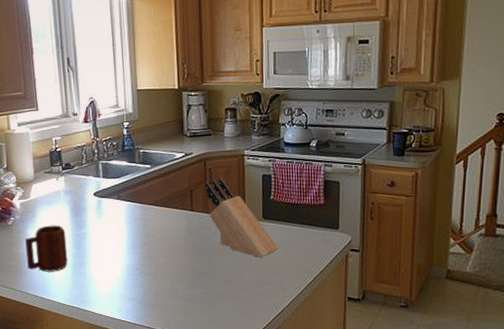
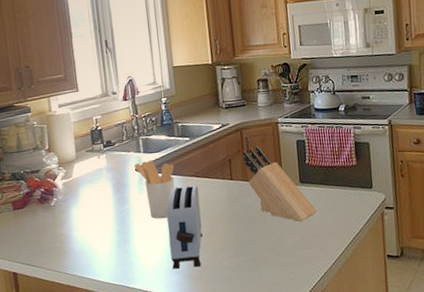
mug: present [25,225,68,272] -> none [68,202,112,251]
utensil holder: none [93,186,134,245] -> present [134,160,175,219]
toaster: none [123,213,160,296] -> present [166,185,203,270]

